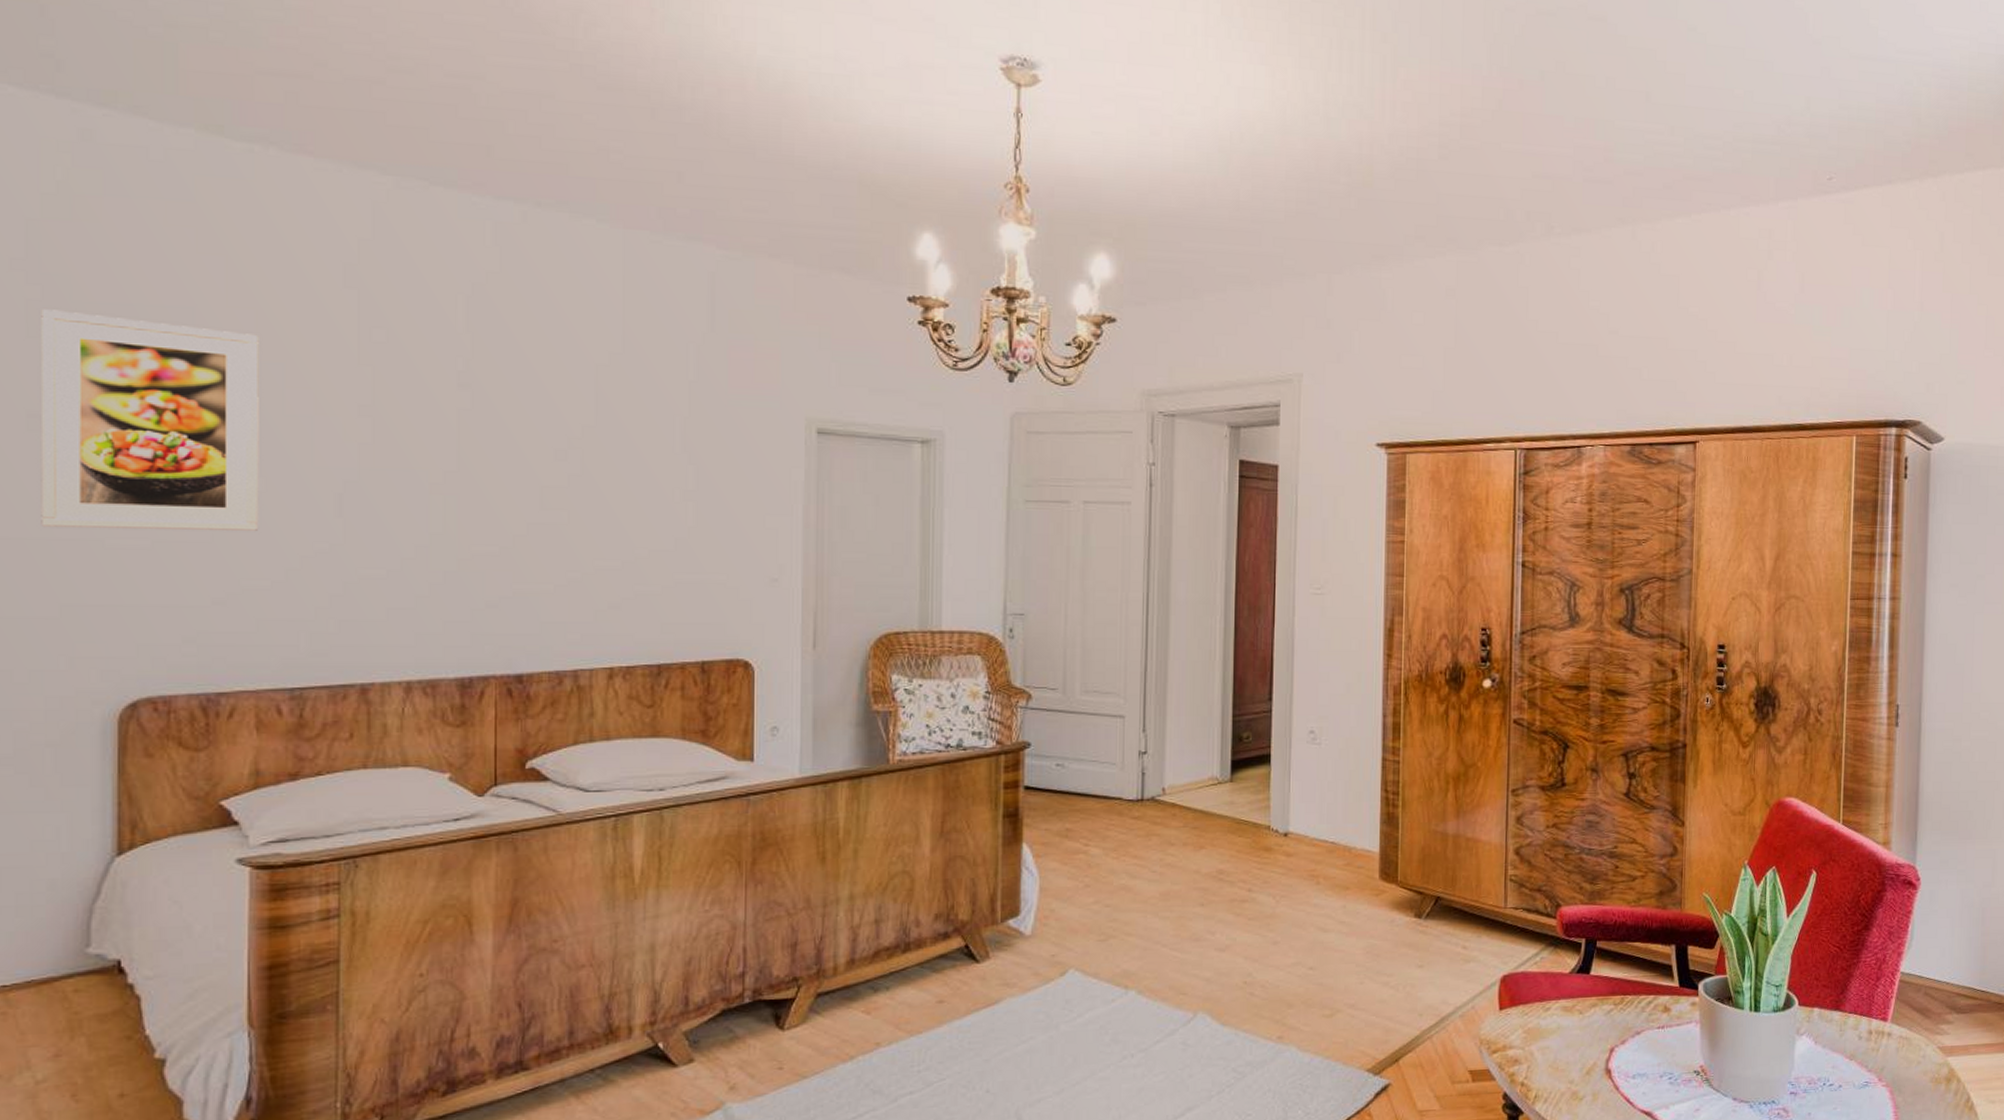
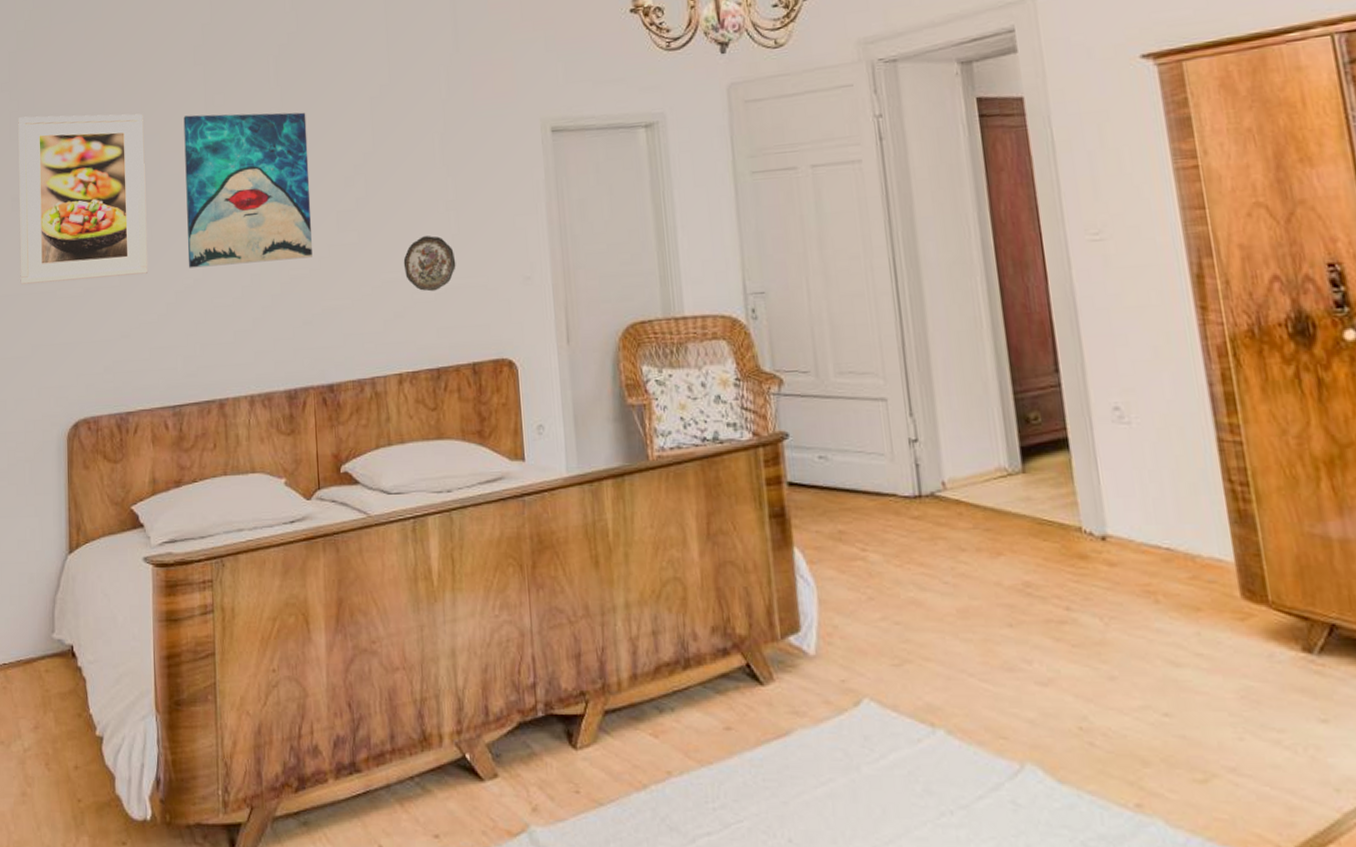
wall art: none [322,347,506,534] -> present [183,112,312,268]
decorative plate: none [624,525,691,585] -> present [403,236,456,292]

